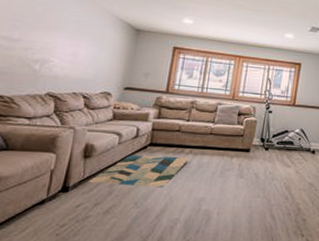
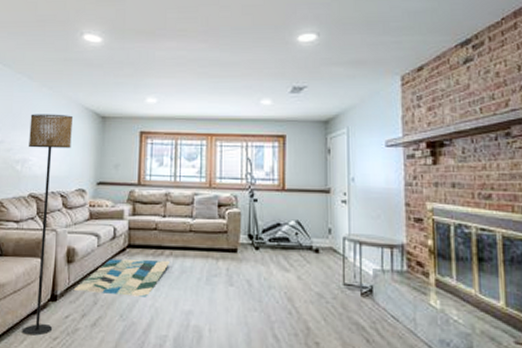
floor lamp: none [24,17,105,224] -> present [21,114,72,336]

